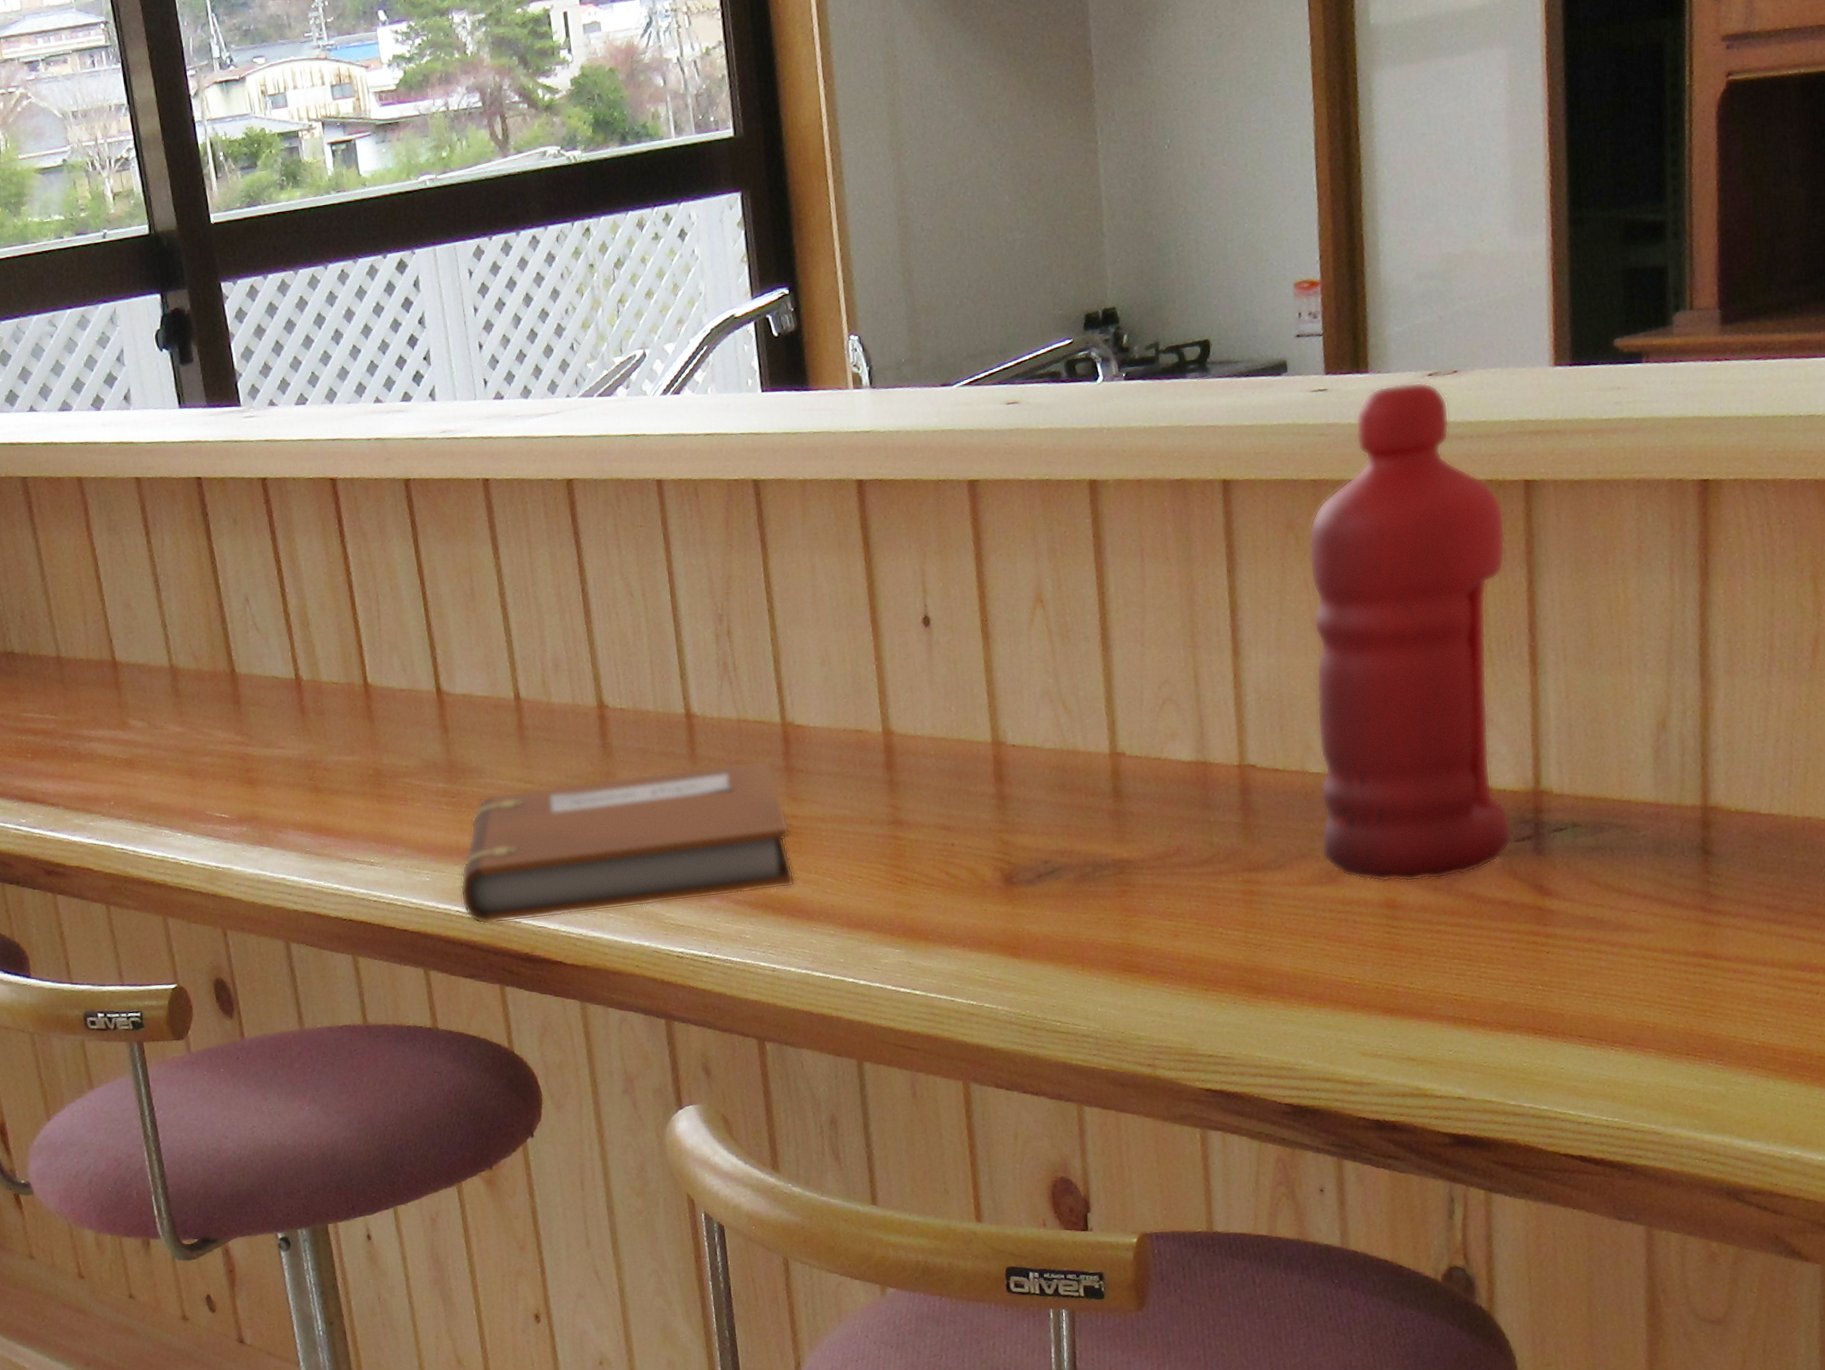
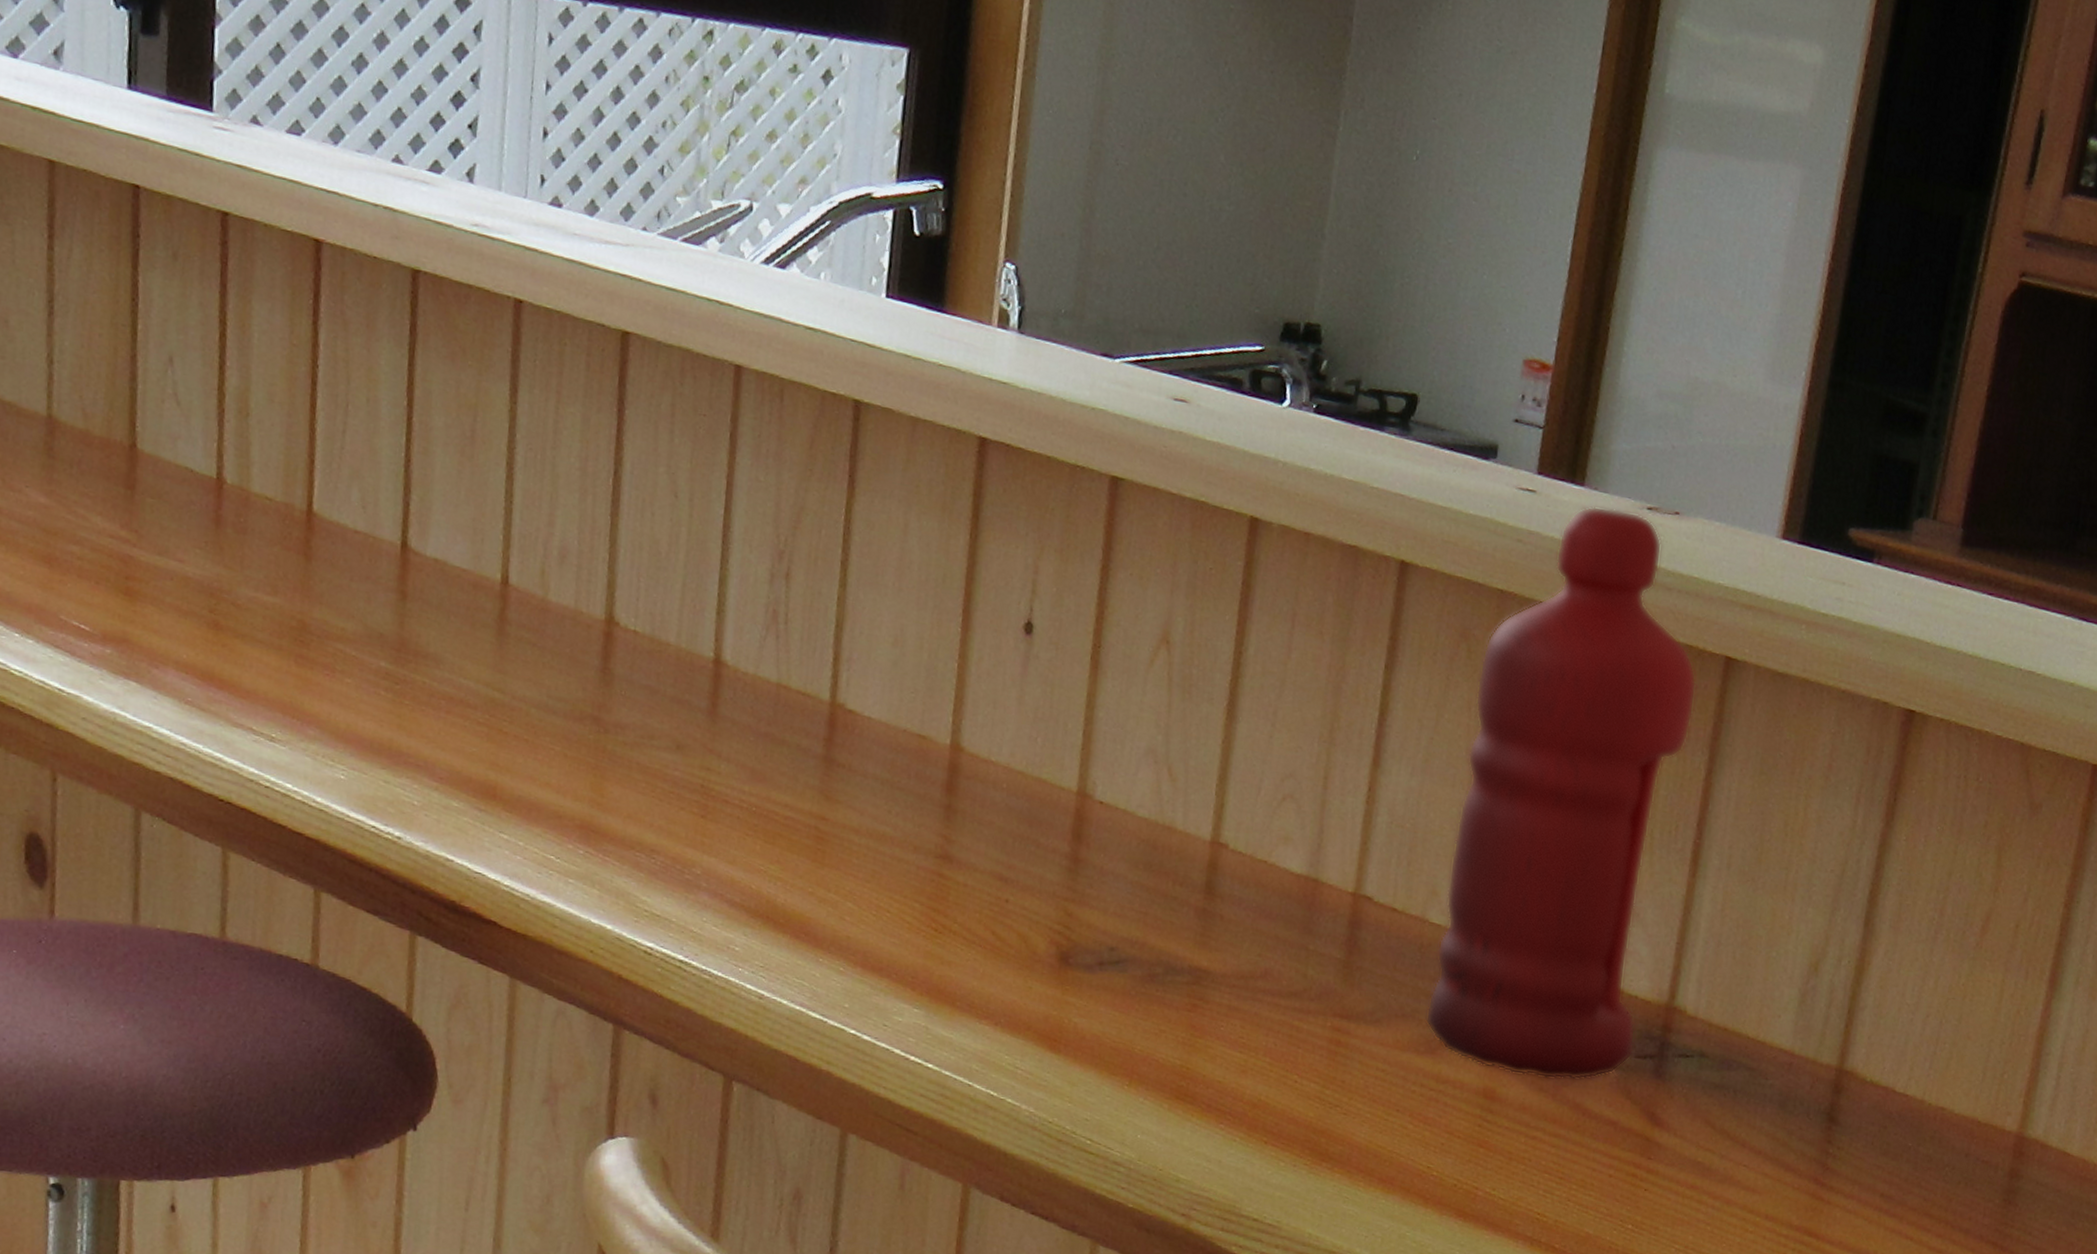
notebook: present [460,759,795,925] -> none [380,693,815,903]

